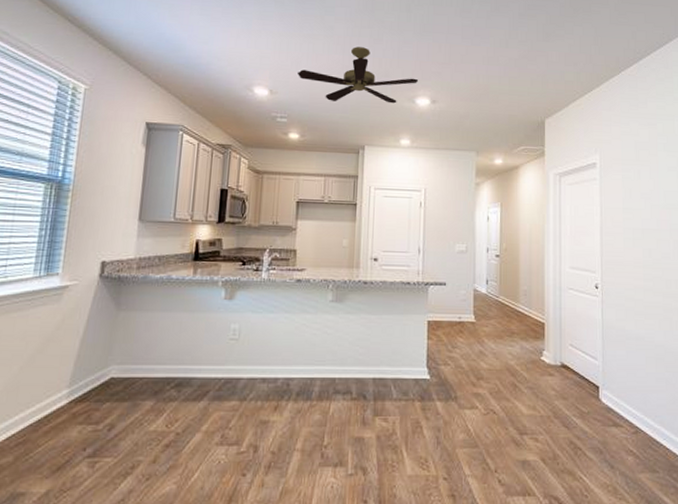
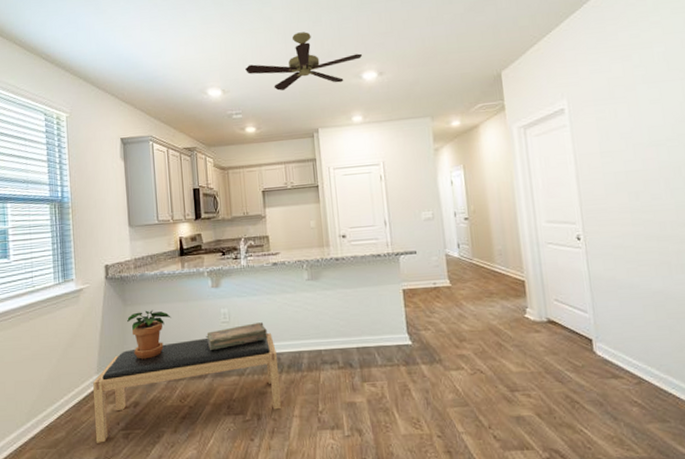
bench: none [51,355,286,472] -> present [93,333,281,443]
potted plant: none [117,318,172,374] -> present [127,310,171,359]
decorative box: none [208,343,279,369] -> present [205,322,268,350]

